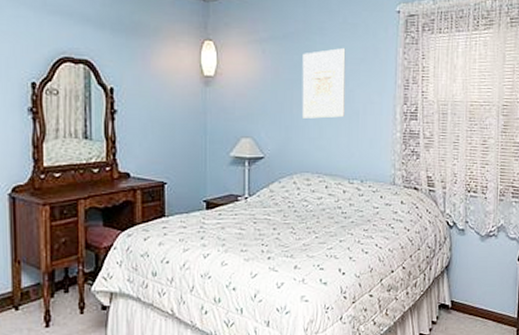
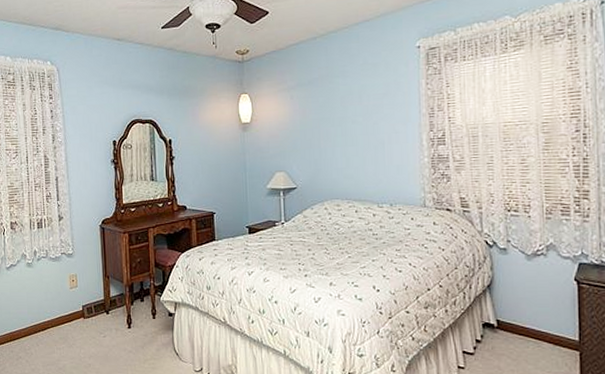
wall art: present [302,48,346,119] -> none [327,86,370,152]

